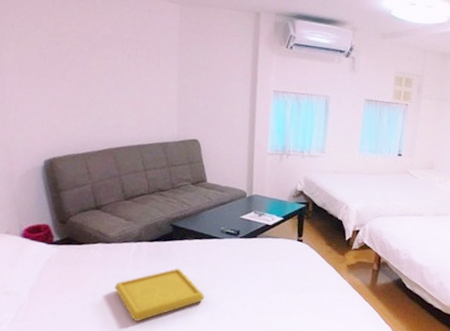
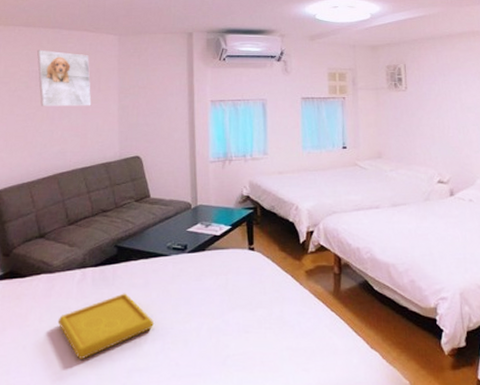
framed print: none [90,9,150,81] -> present [37,49,92,107]

